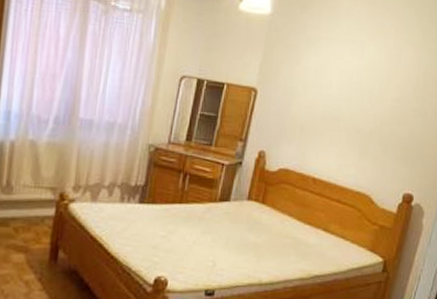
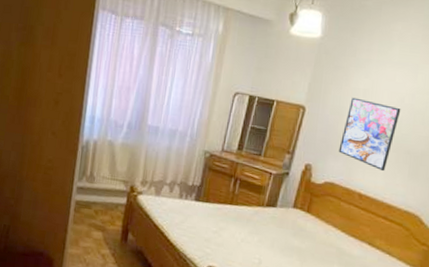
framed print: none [292,77,350,153] -> present [338,97,401,172]

